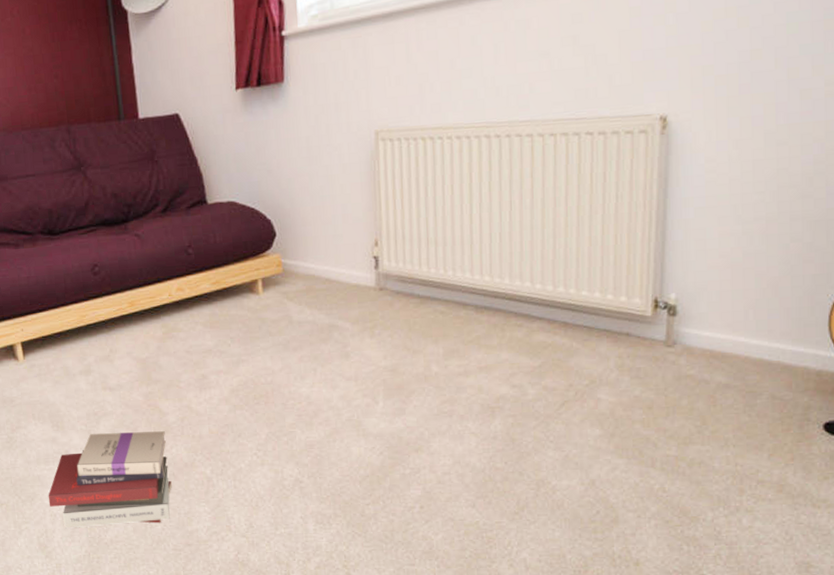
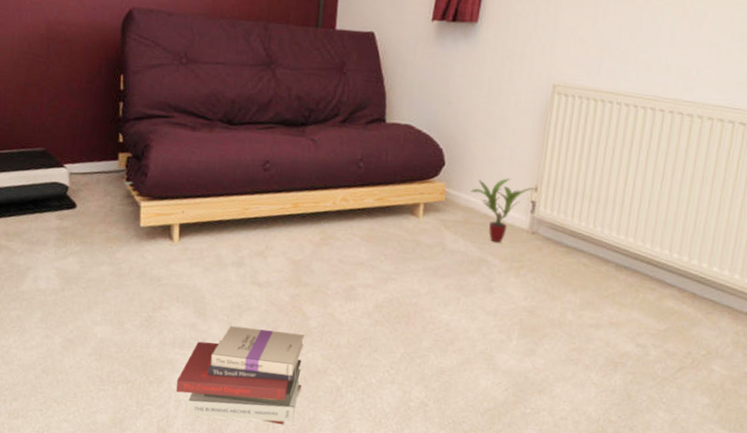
potted plant: none [307,237,377,306] -> present [470,178,537,243]

